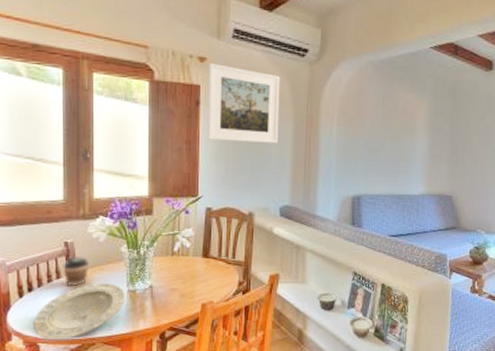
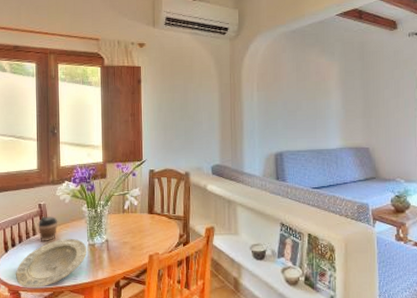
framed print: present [208,63,281,143] -> none [147,47,207,111]

